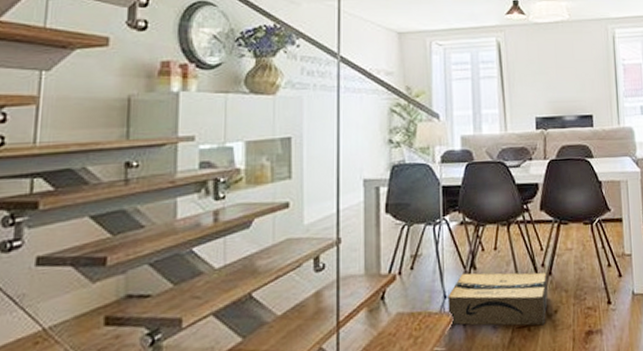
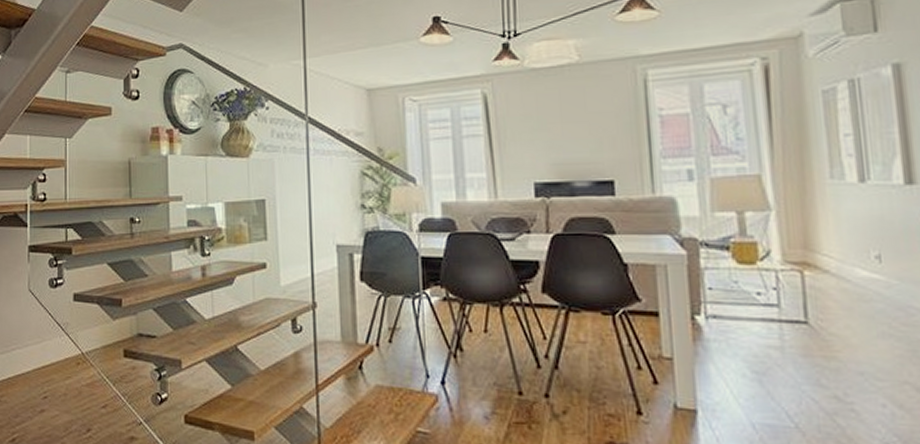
cardboard box: present [447,272,548,326] -> none [430,354,554,425]

